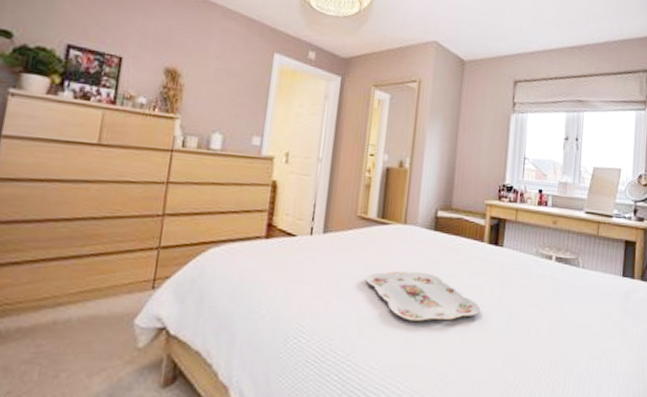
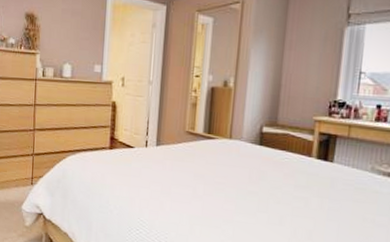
serving tray: present [365,271,481,321] -> none [194,180,308,227]

